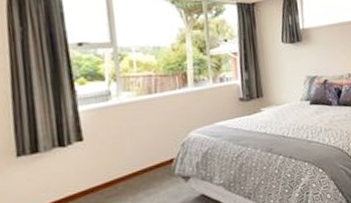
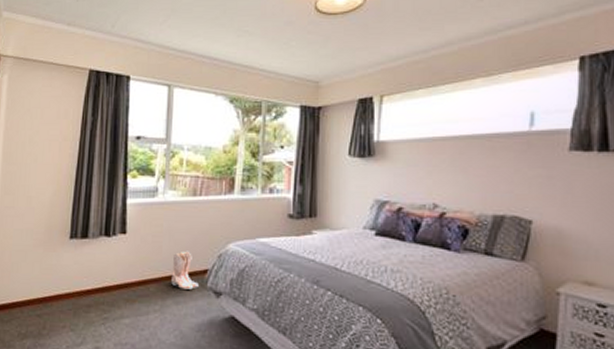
boots: none [137,145,167,182] -> present [171,251,199,290]

